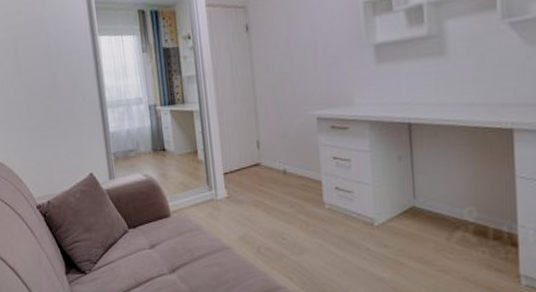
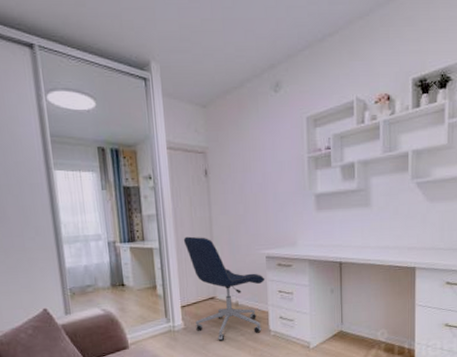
office chair: none [224,97,317,213] -> present [183,236,265,341]

